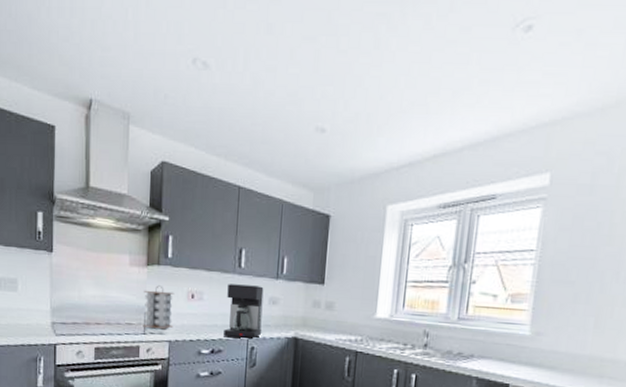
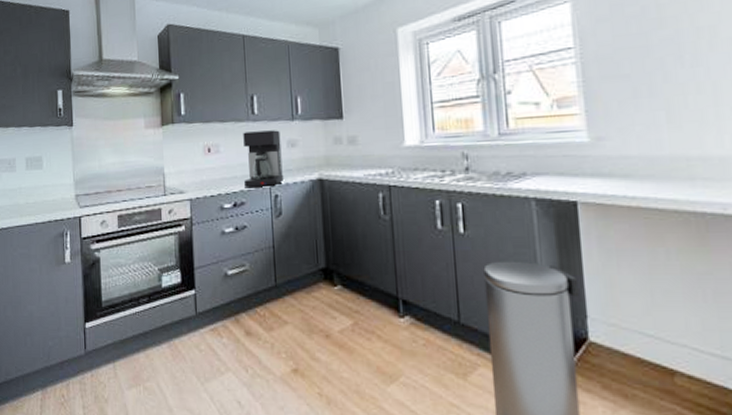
spice rack: present [143,285,175,330] -> none [161,144,193,189]

